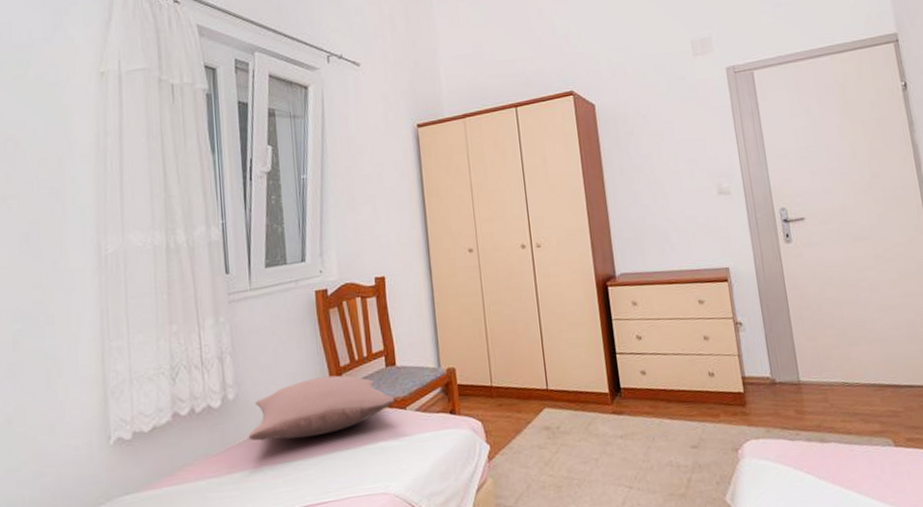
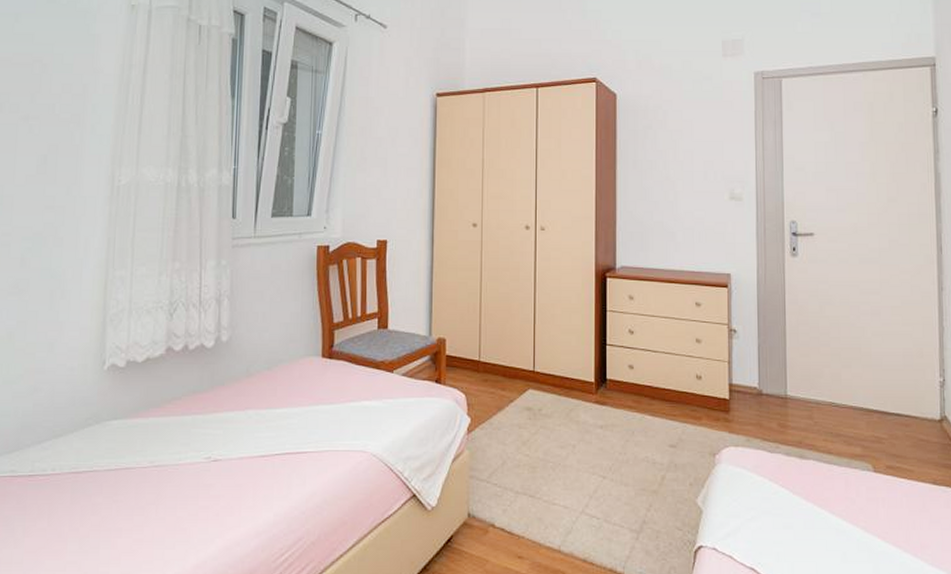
pillow: present [248,375,395,441] -> none [237,331,383,388]

